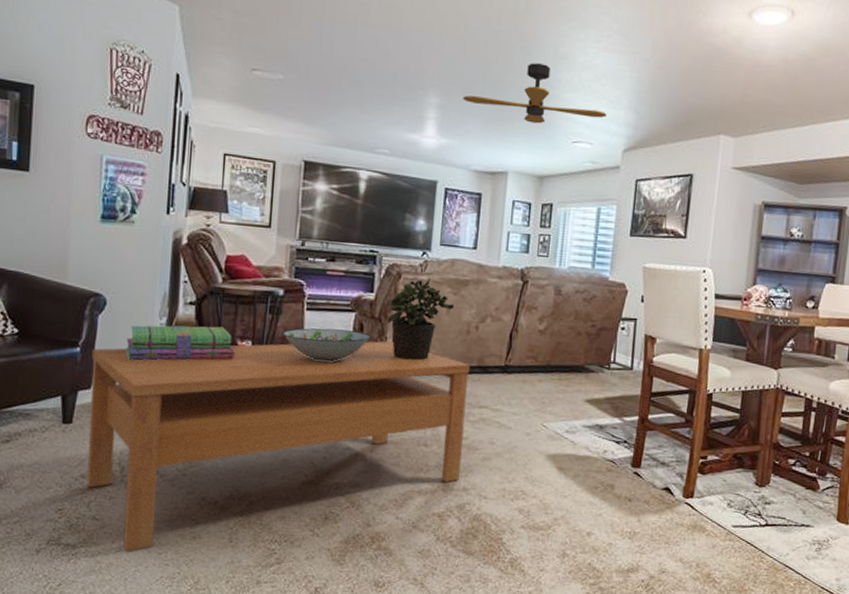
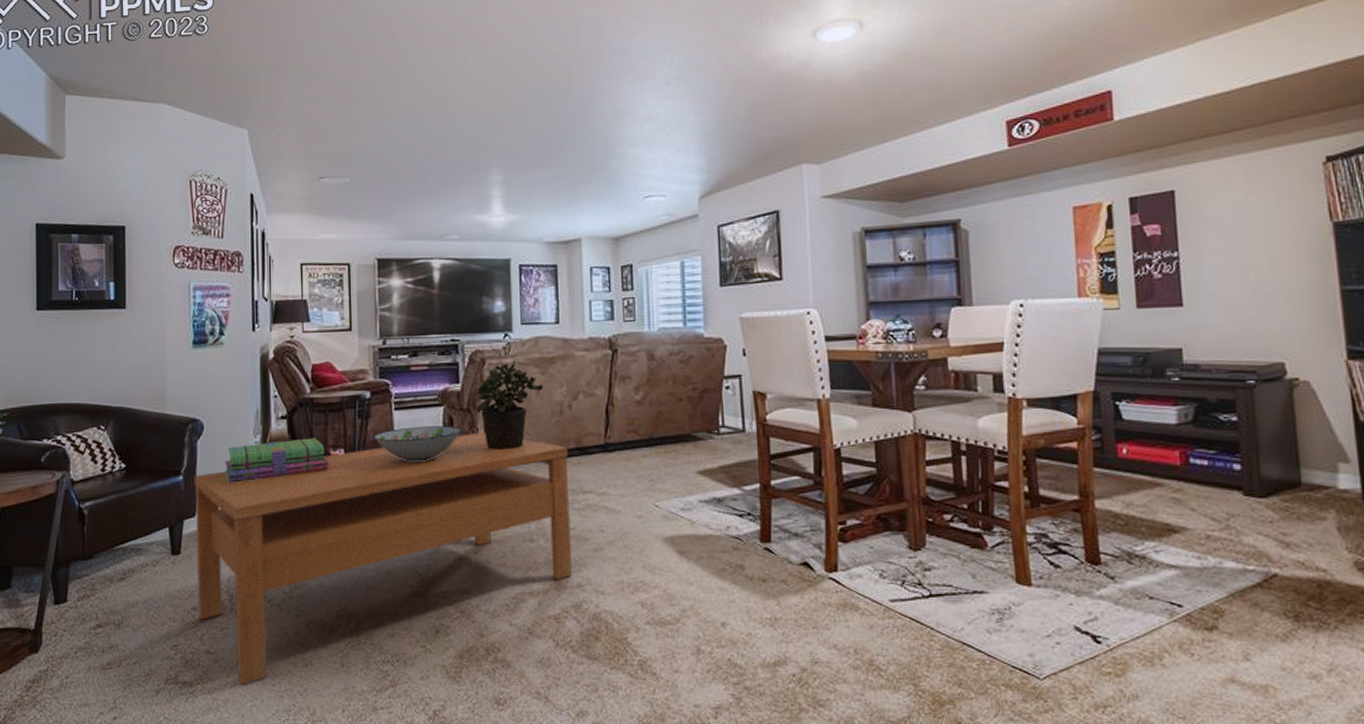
ceiling fan: present [462,63,607,124] -> none [525,123,676,185]

